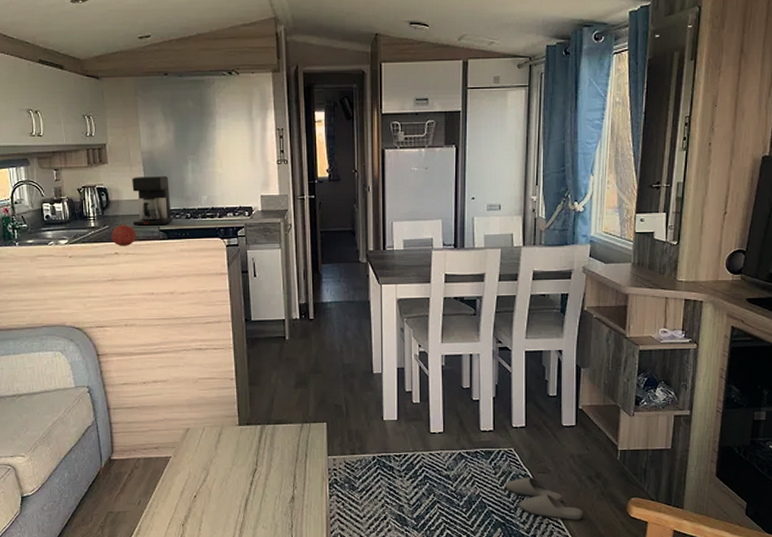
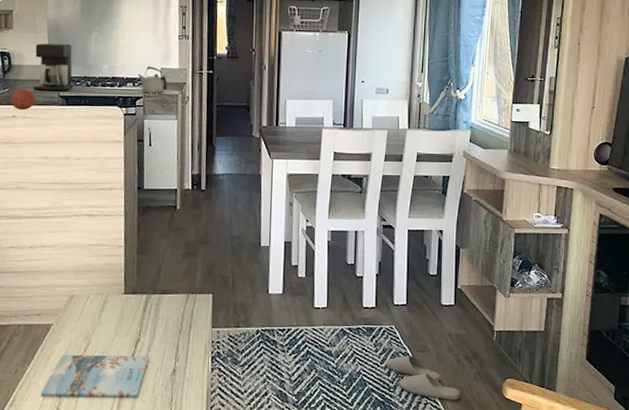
magazine: none [164,485,268,525] -> present [40,355,149,397]
kettle: none [237,194,269,223] -> present [137,66,168,94]

